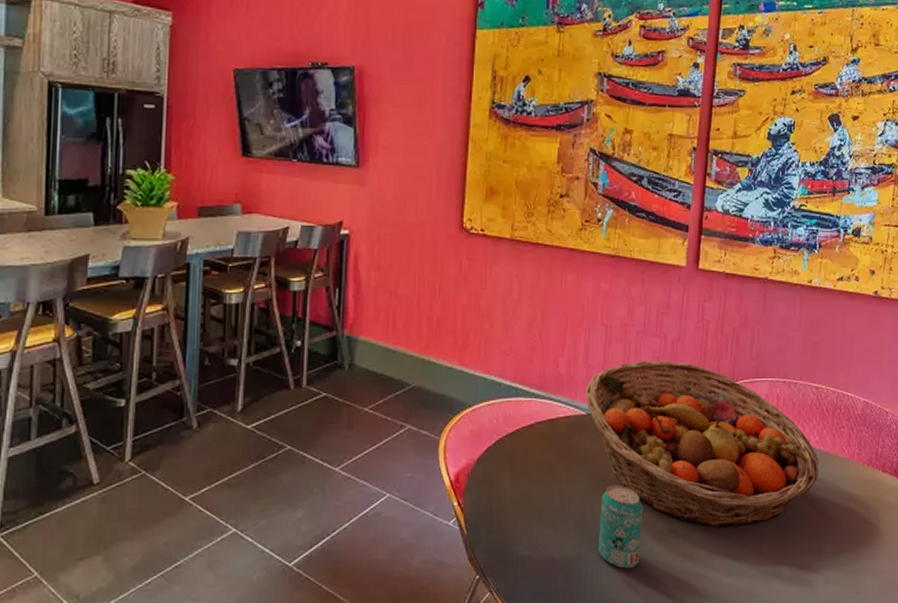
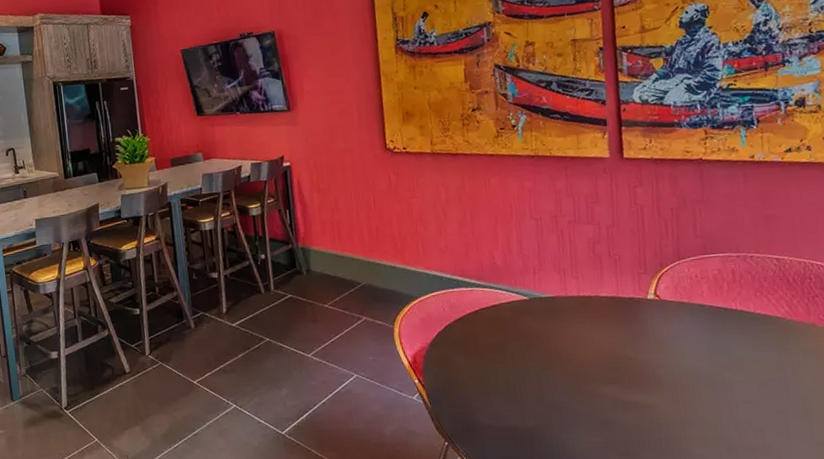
fruit basket: present [585,360,819,528] -> none [524,245,794,399]
beverage can: present [598,484,643,569] -> none [556,360,605,437]

